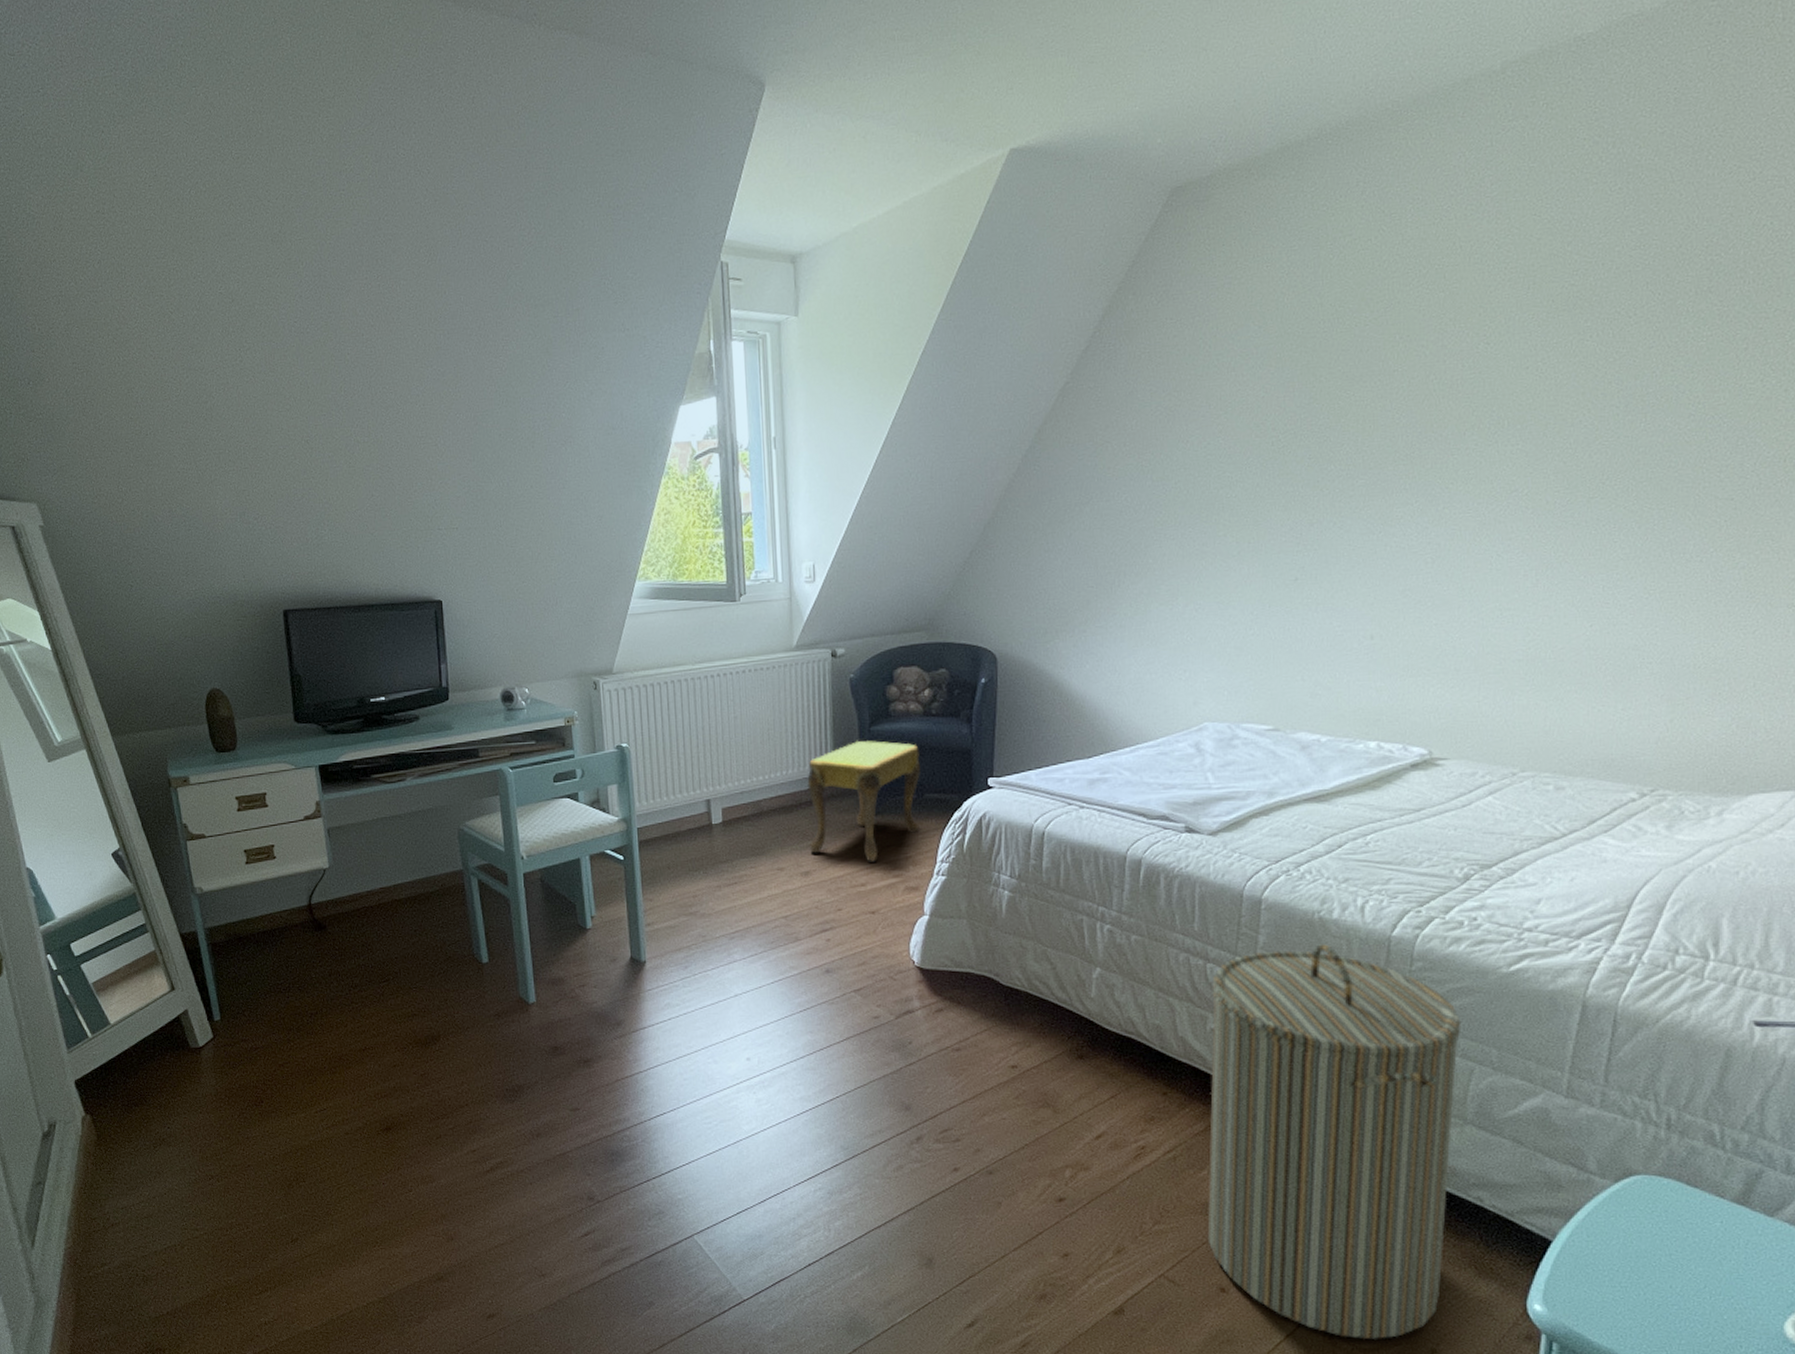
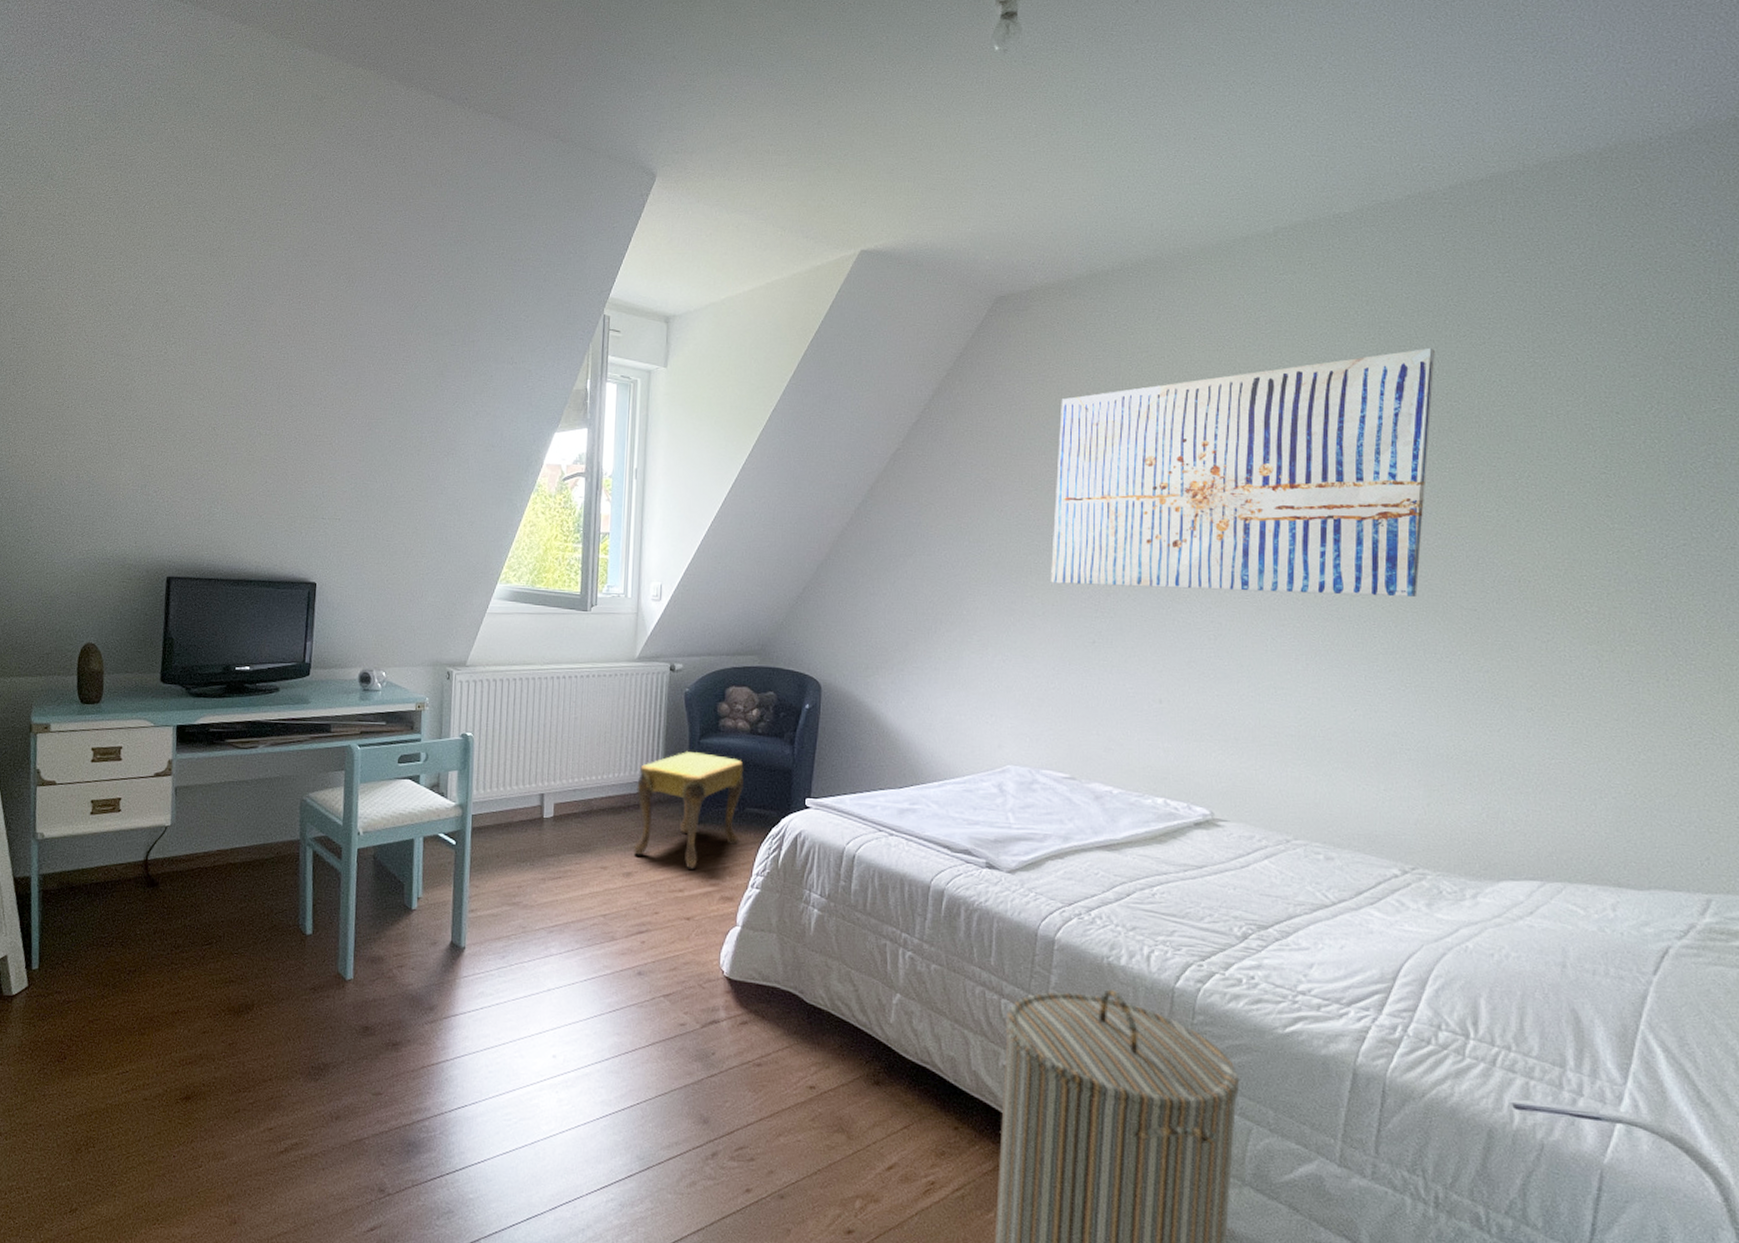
wall art: none [1246,192,1694,518] -> present [1051,347,1435,597]

